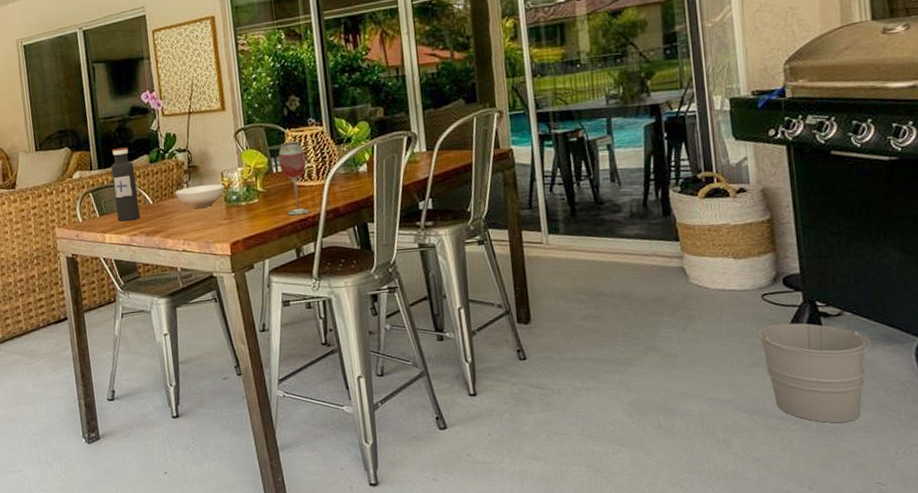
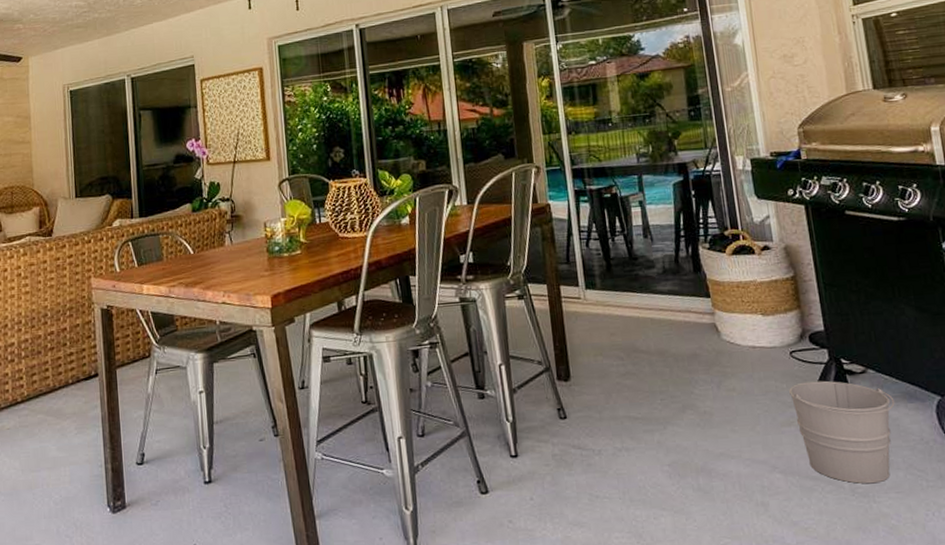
water bottle: present [111,147,141,222] -> none [152,195,180,273]
bowl: present [174,184,226,208] -> none [216,234,268,259]
wineglass: present [277,141,310,216] -> none [321,192,352,268]

